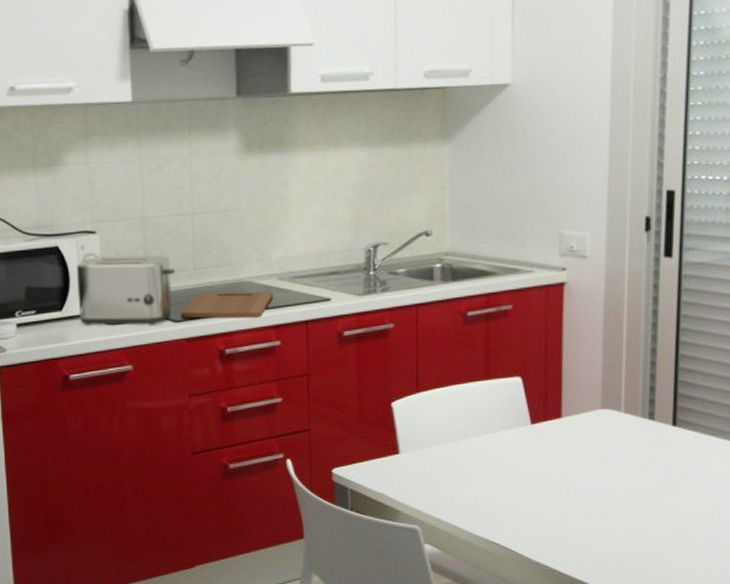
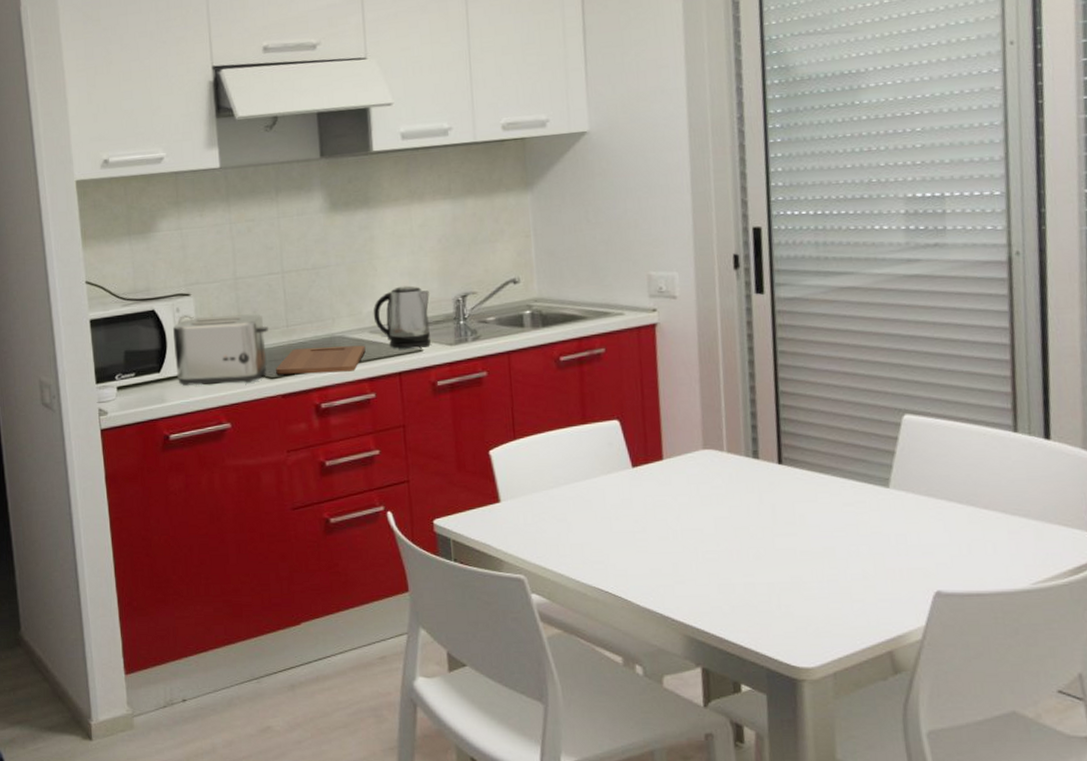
kettle: none [282,233,340,297] -> present [373,285,431,349]

